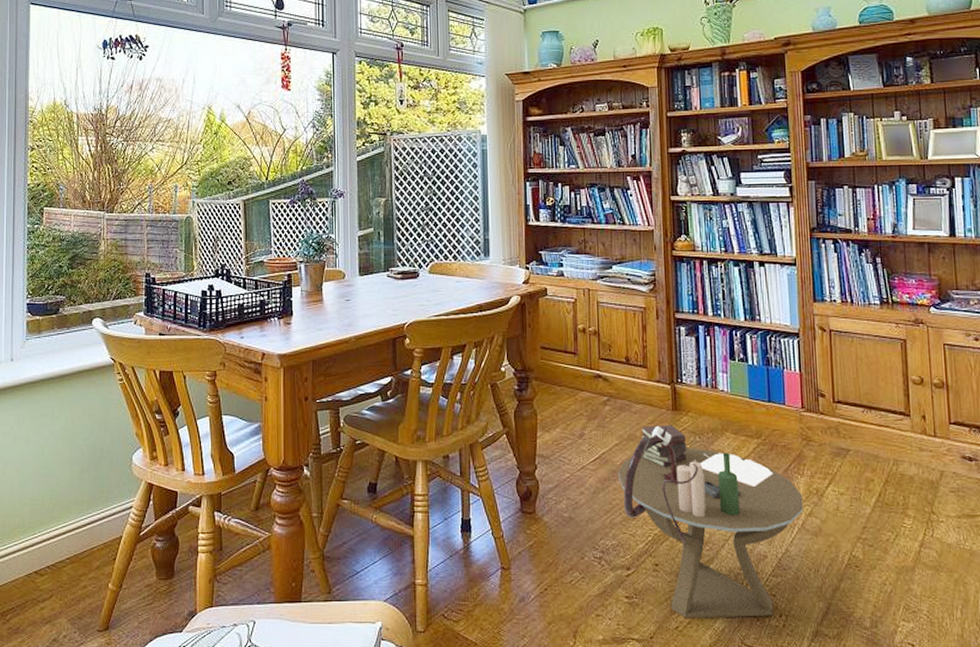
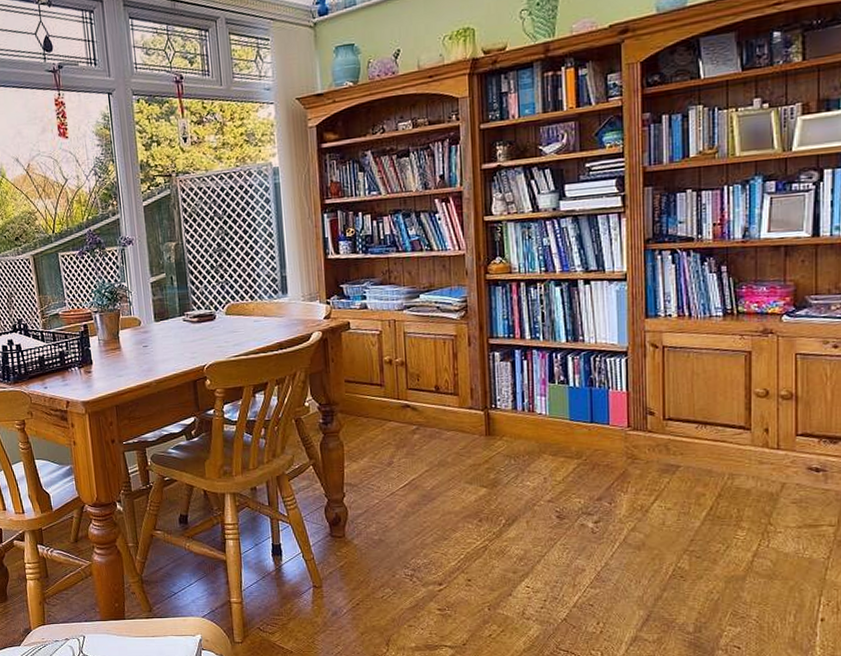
side table: present [617,425,803,618] -> none [427,450,626,627]

